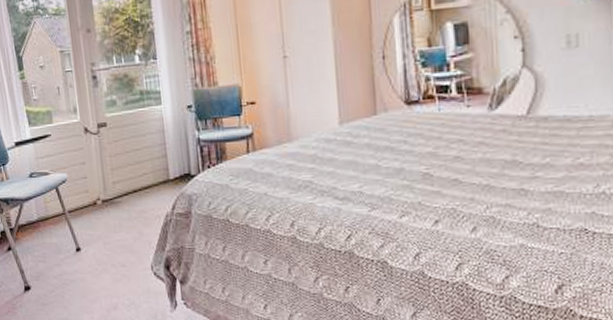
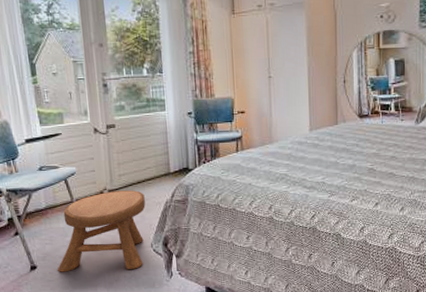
stool: none [52,201,143,295] -> present [58,190,146,272]

